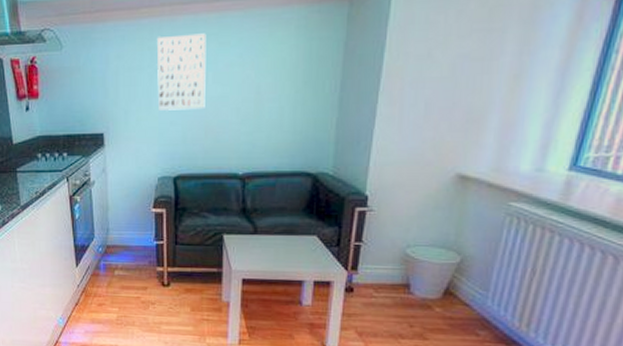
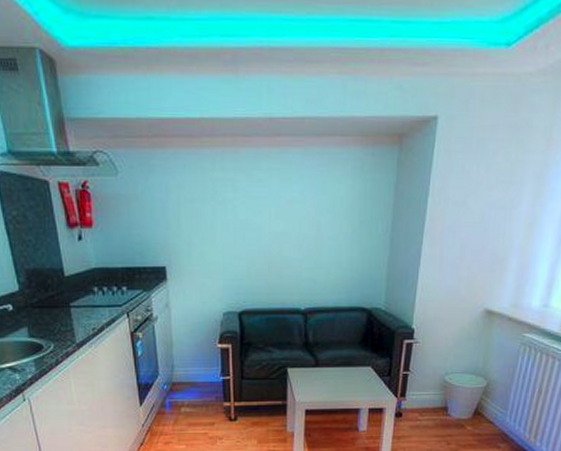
wall art: present [156,33,207,111] -> none [219,167,269,245]

